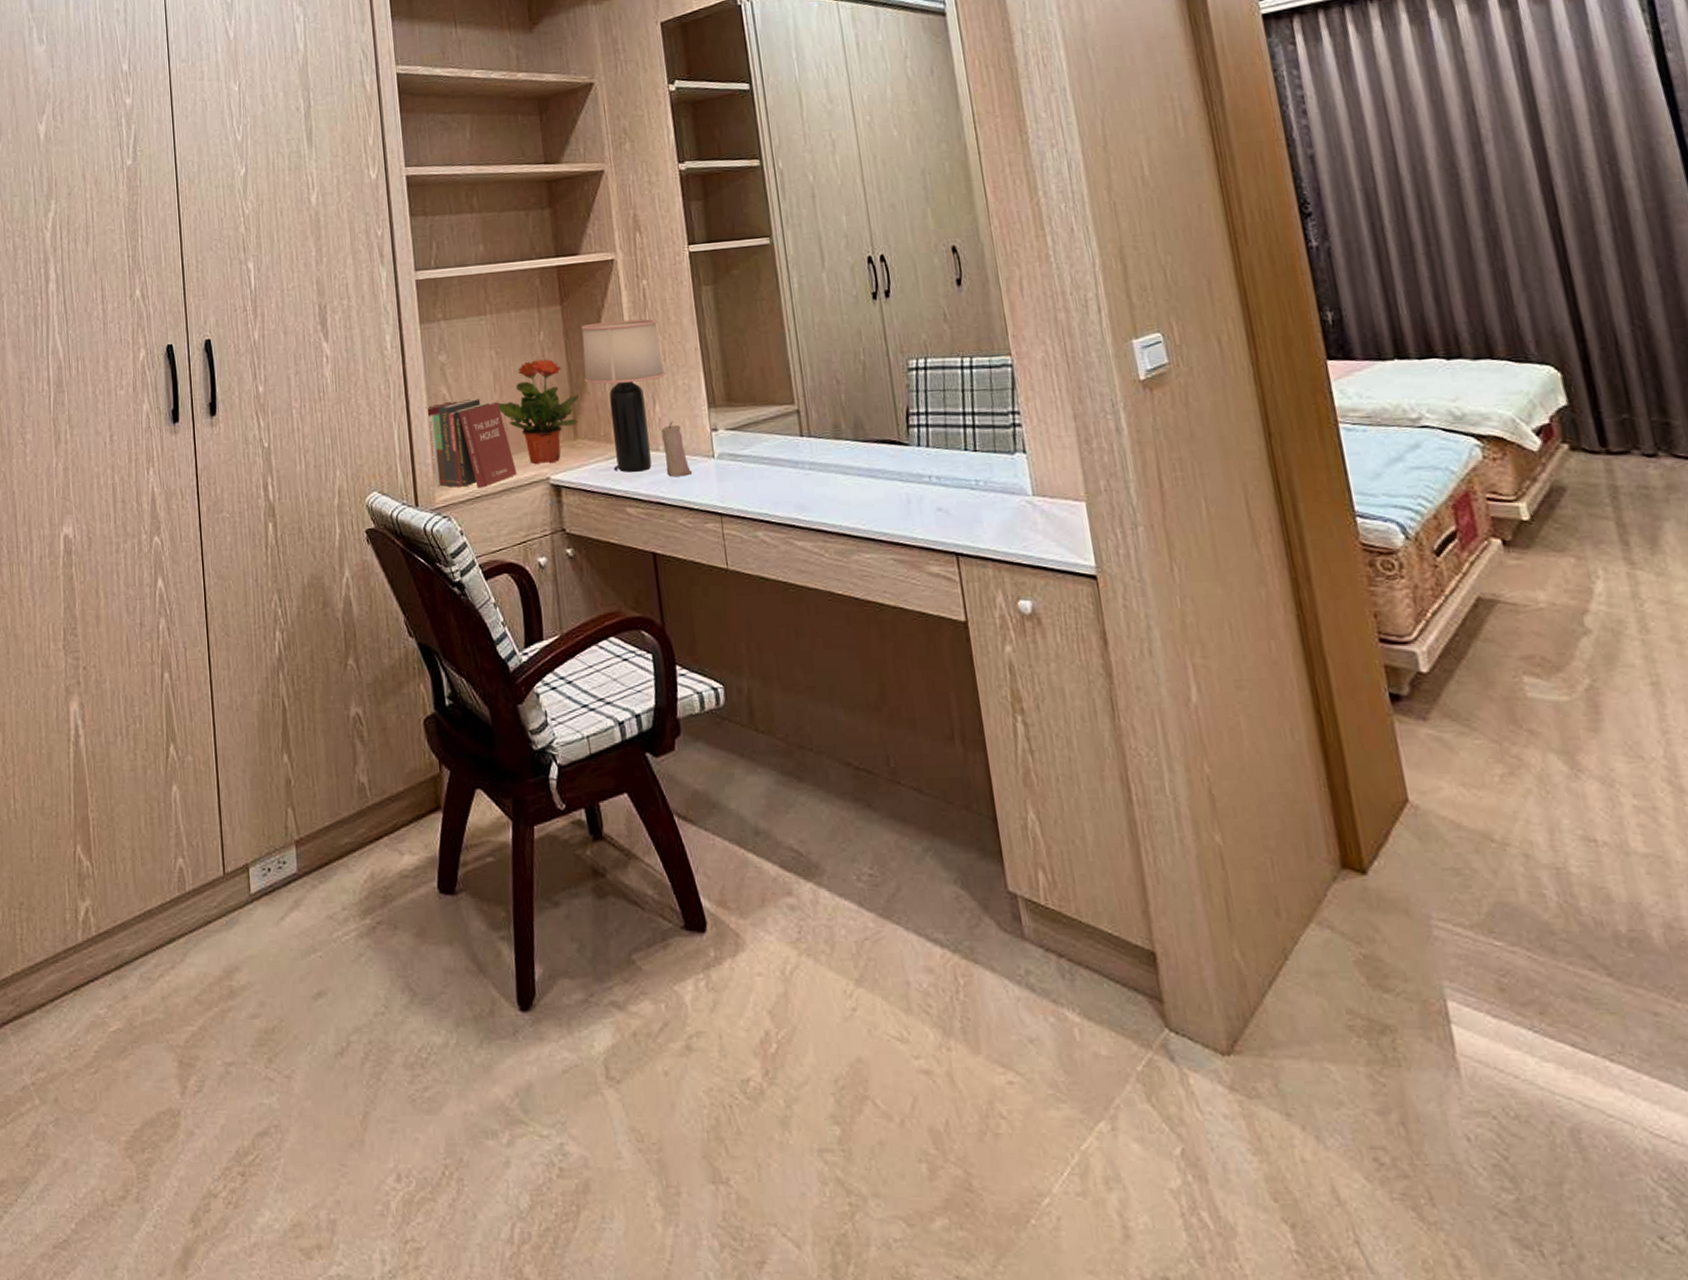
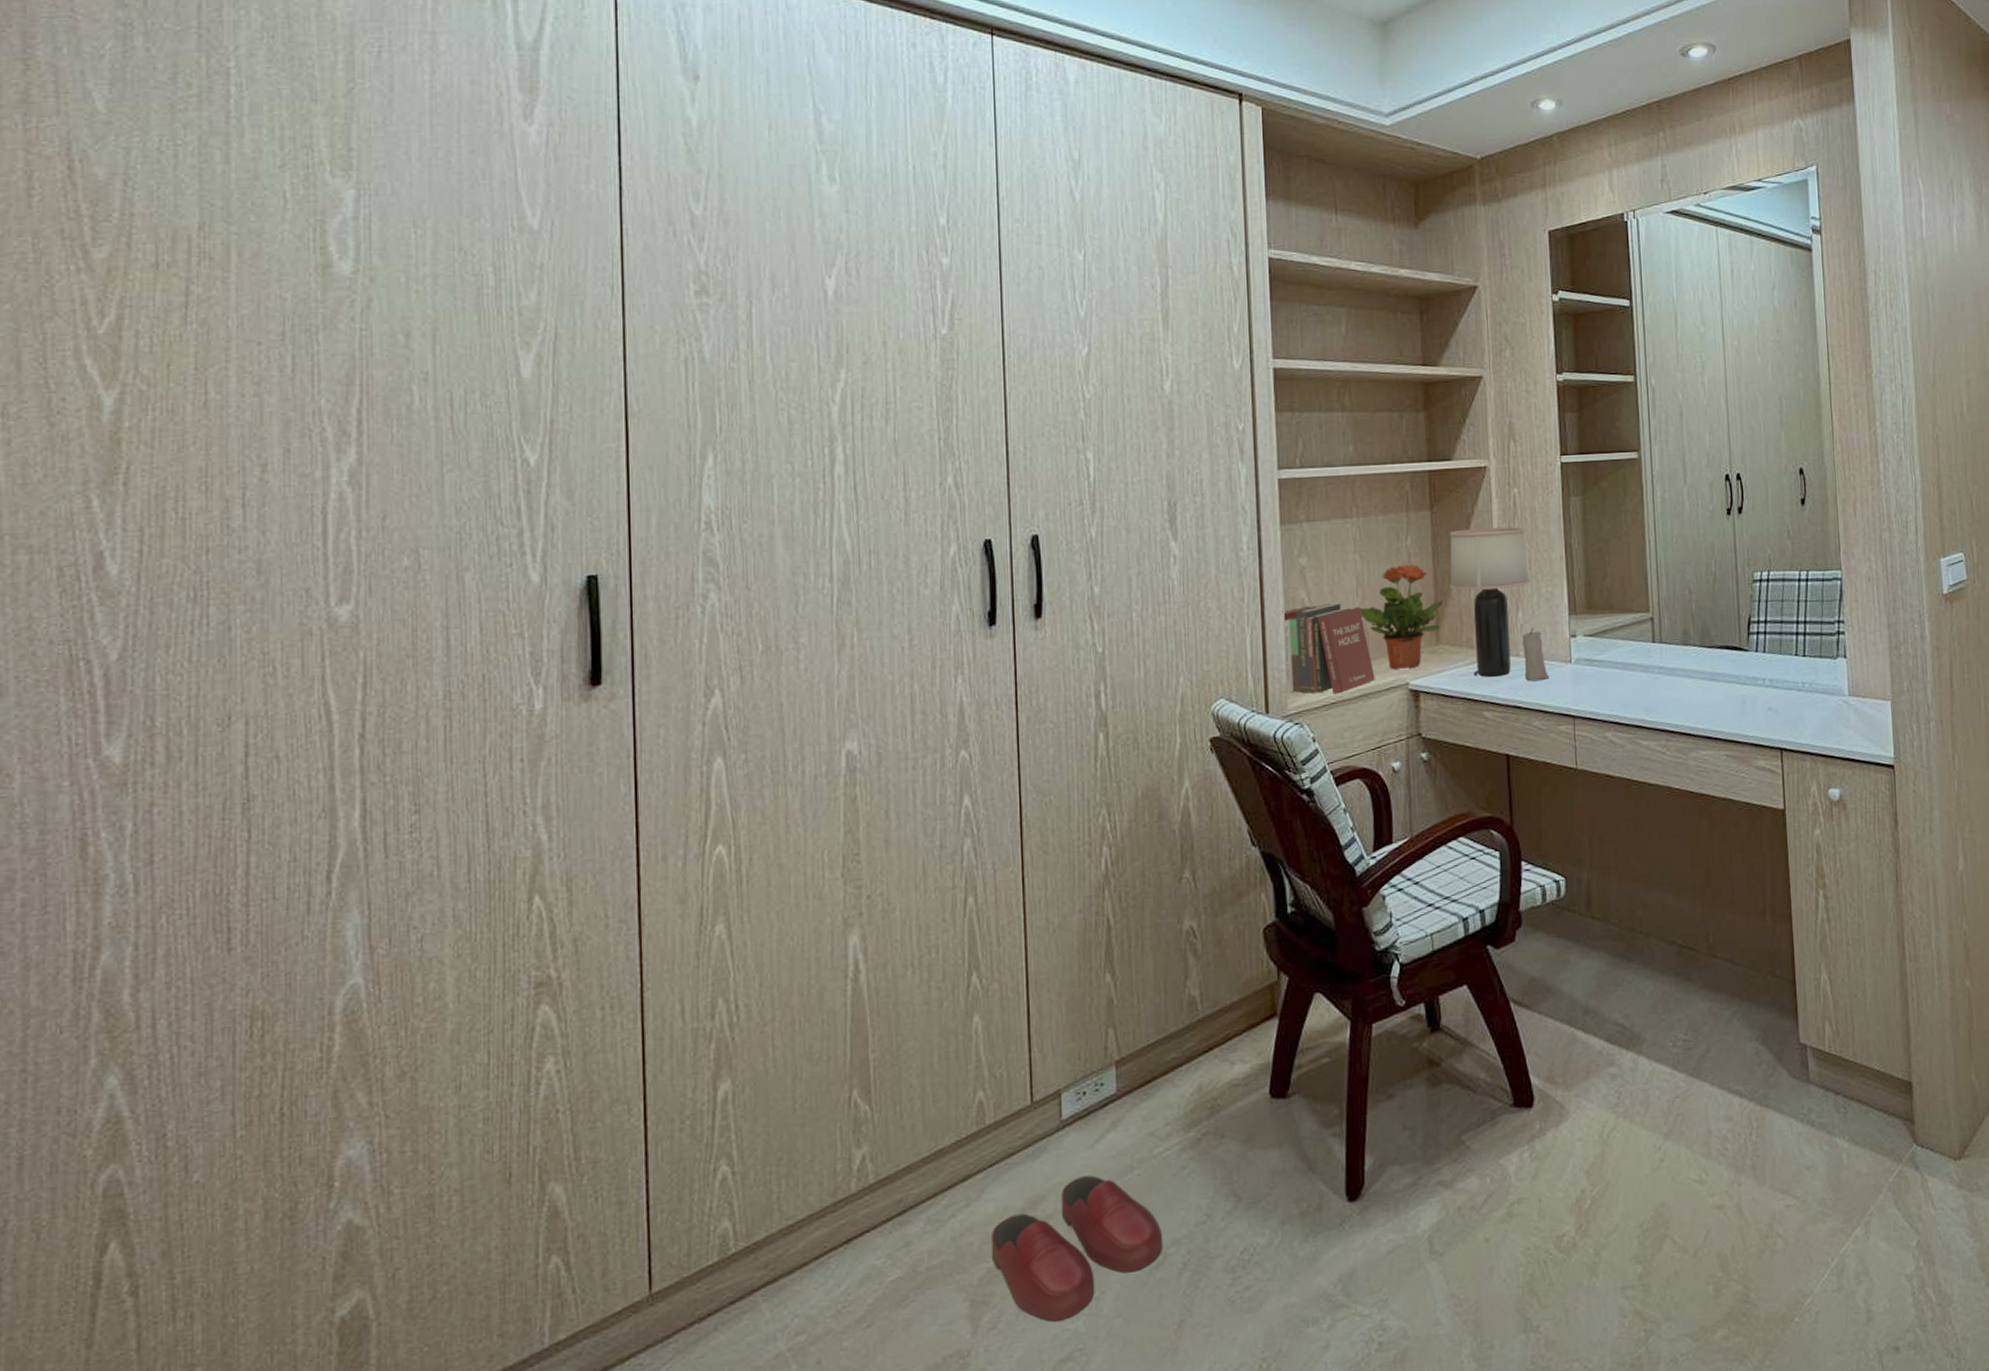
slippers: none [194,952,345,1094] -> present [992,1175,1162,1322]

